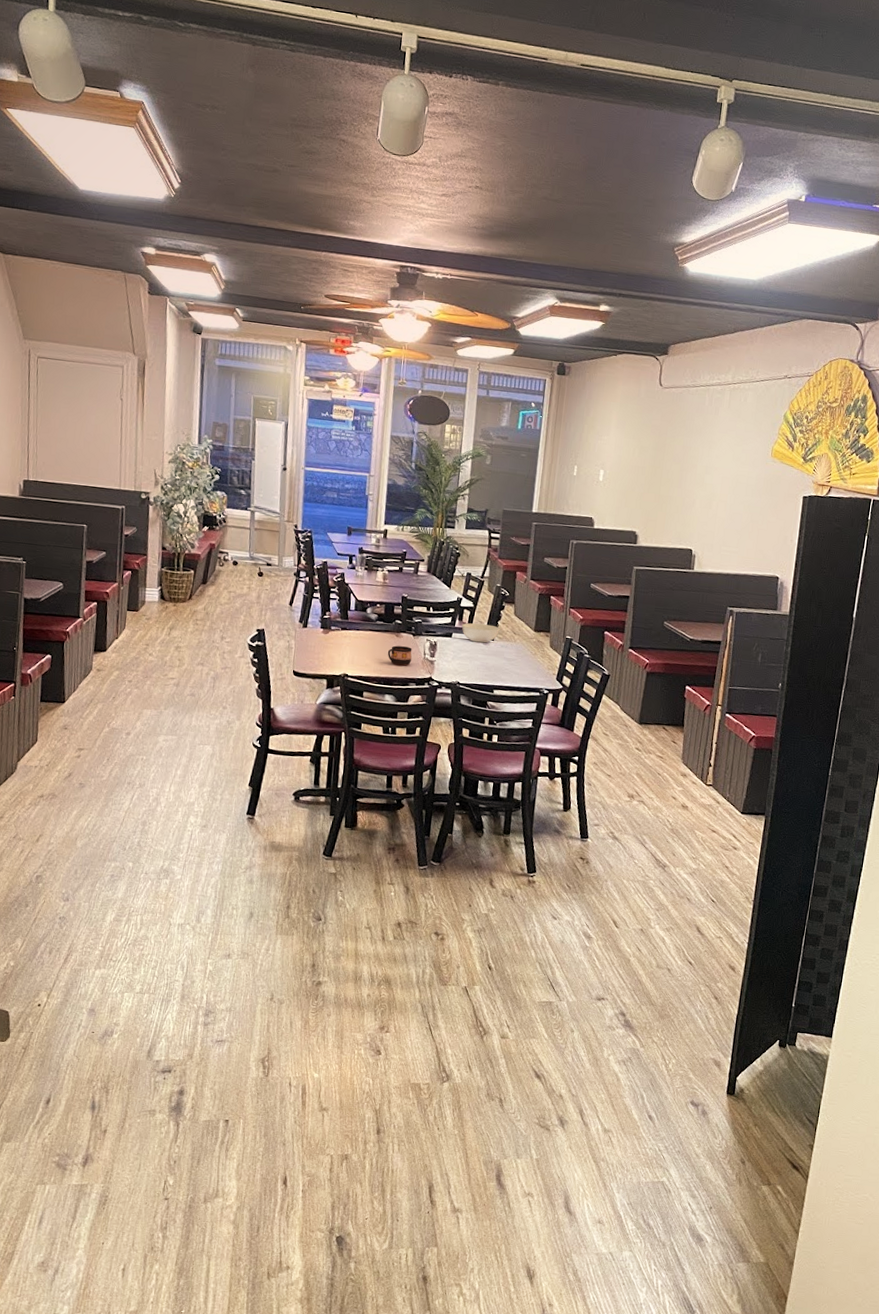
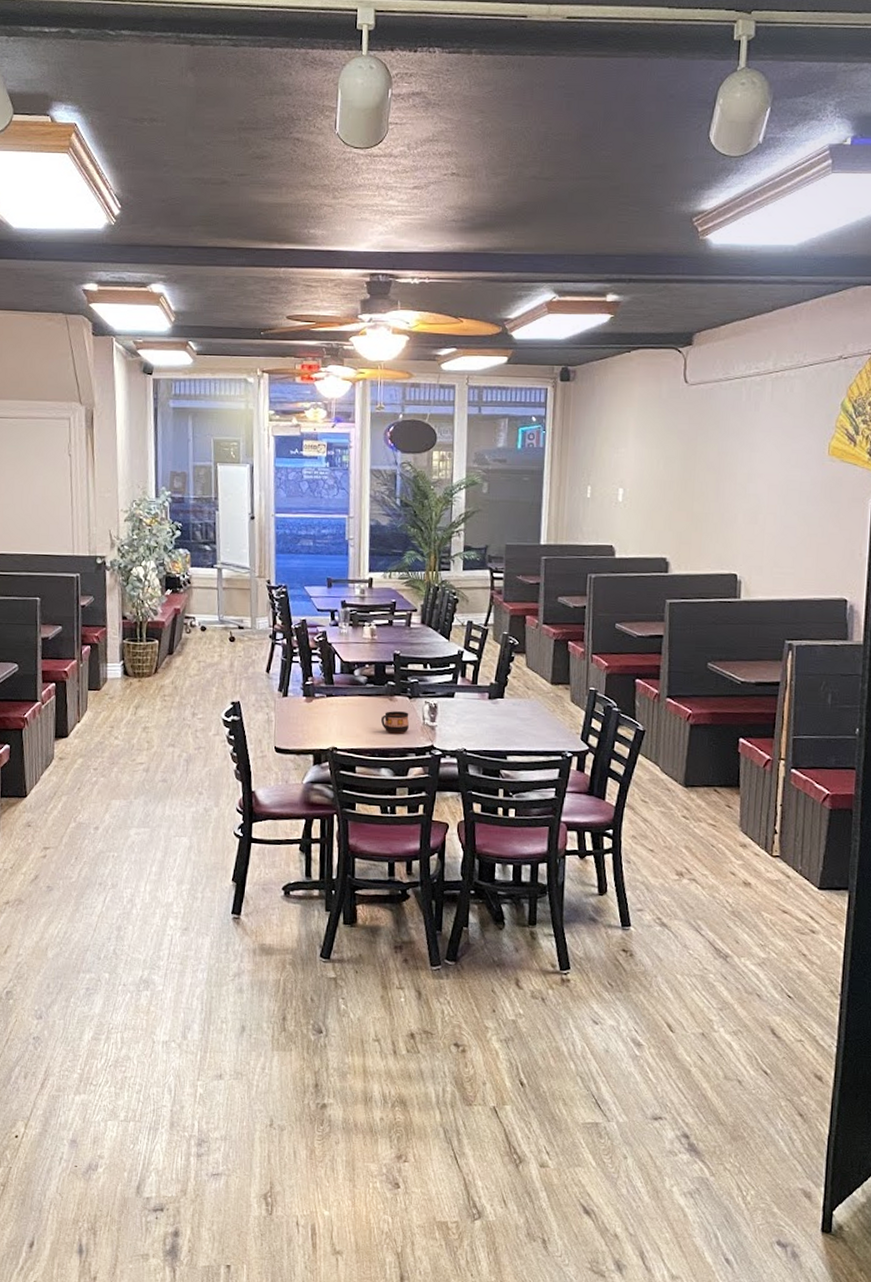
bowl: present [461,623,500,643] -> none [465,679,510,702]

